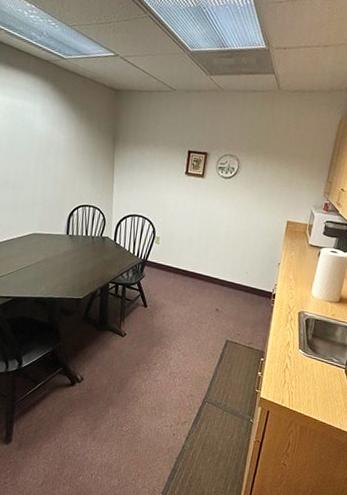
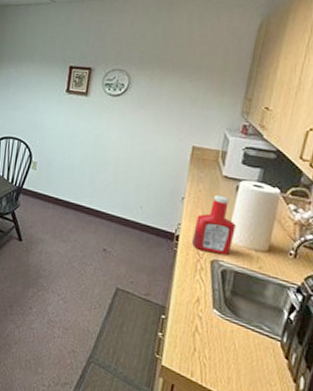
ketchup bottle: none [284,259,317,307] -> present [191,194,236,256]

